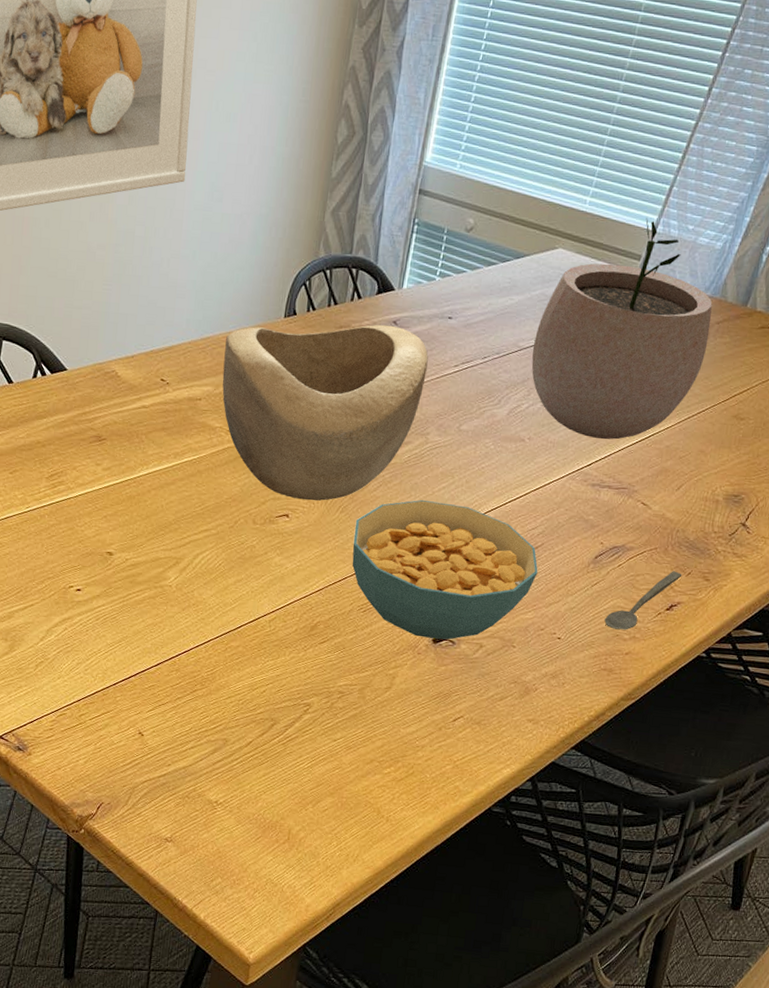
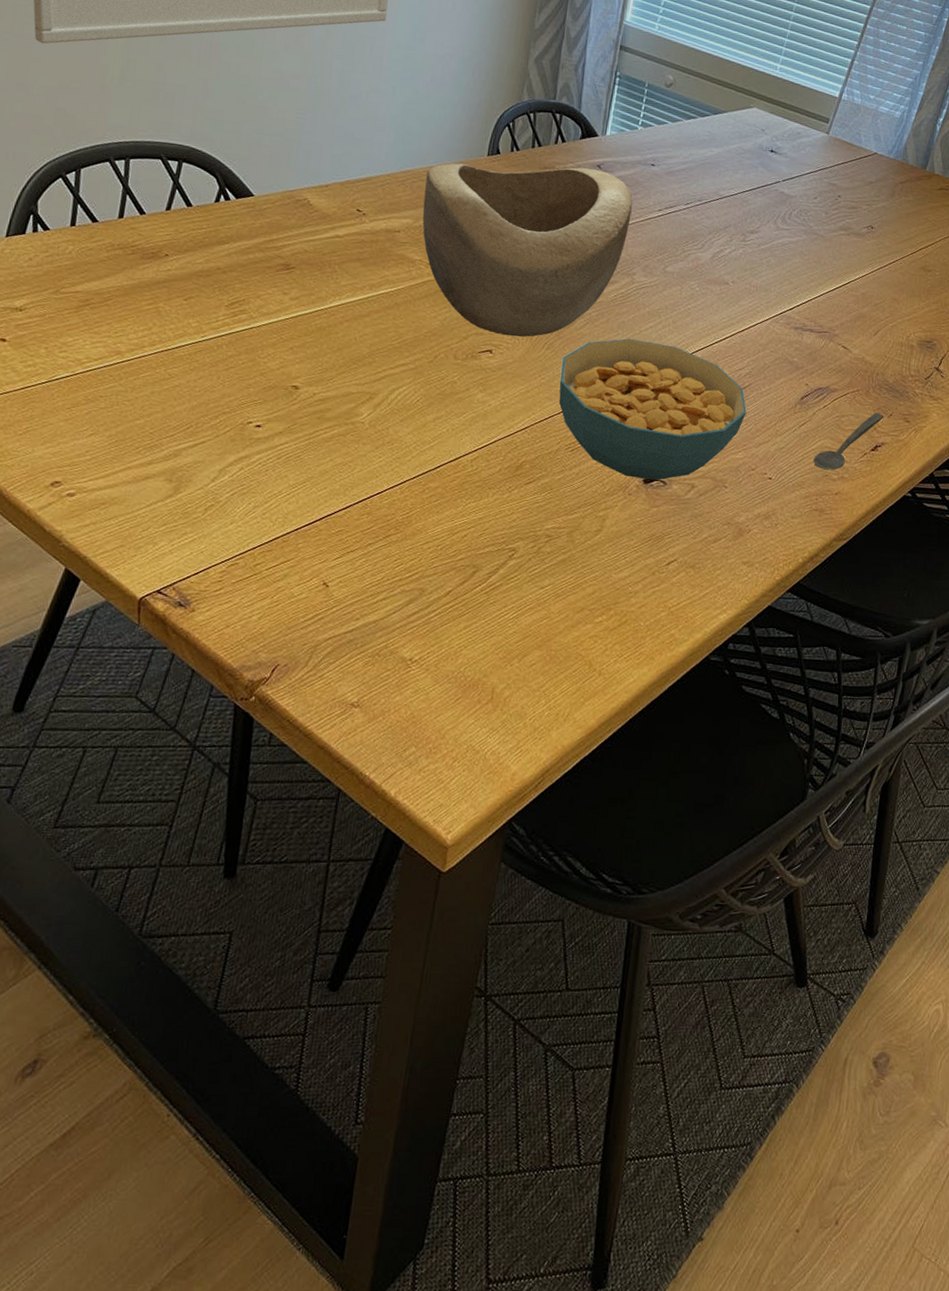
plant pot: present [531,217,712,440] -> none [732,85,896,286]

